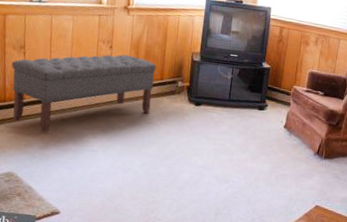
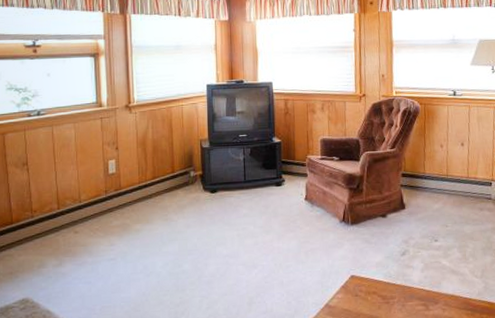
bench: present [11,54,157,133] -> none [15,153,167,250]

